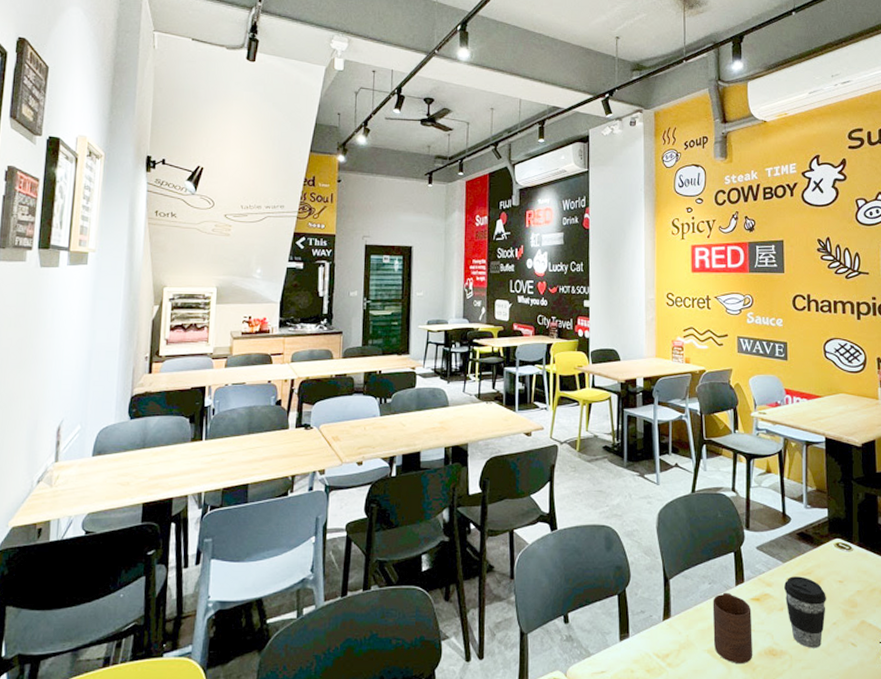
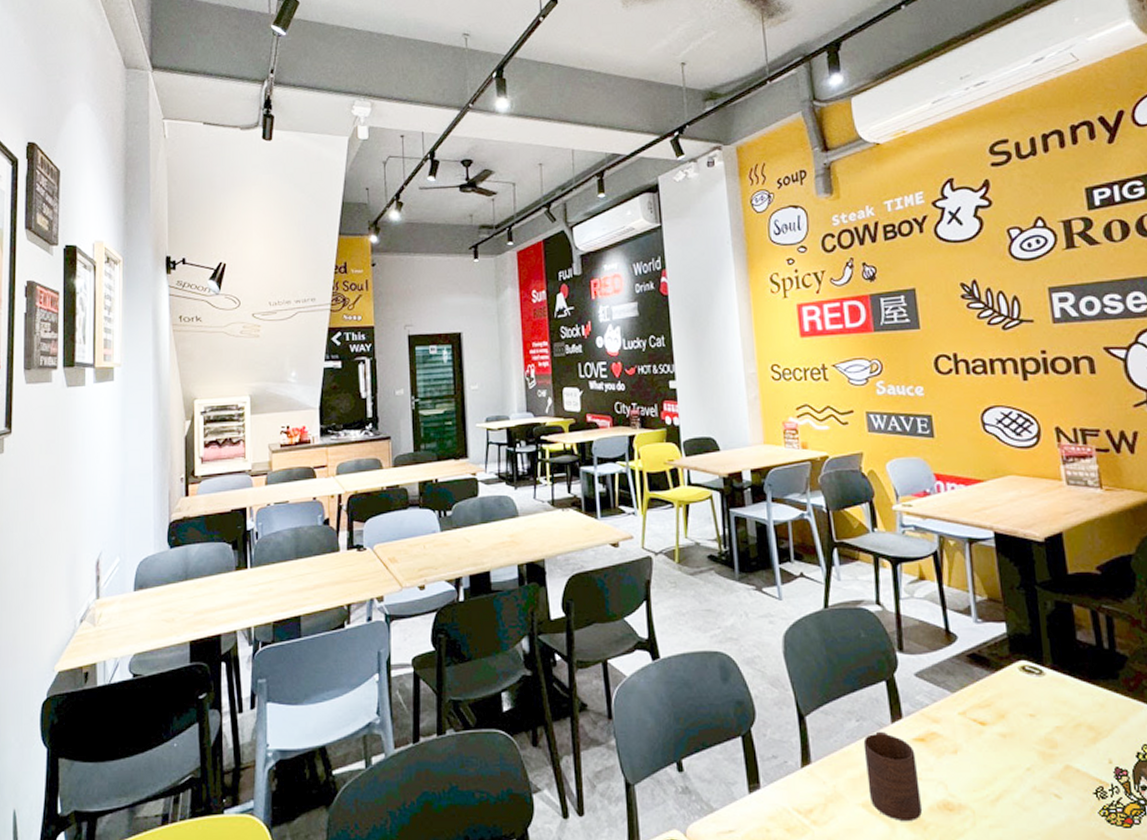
coffee cup: present [784,576,826,648] -> none [956,709,1016,801]

